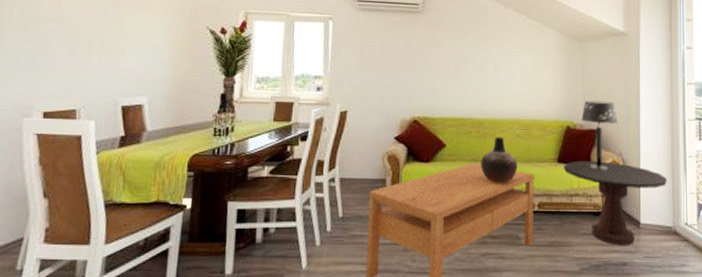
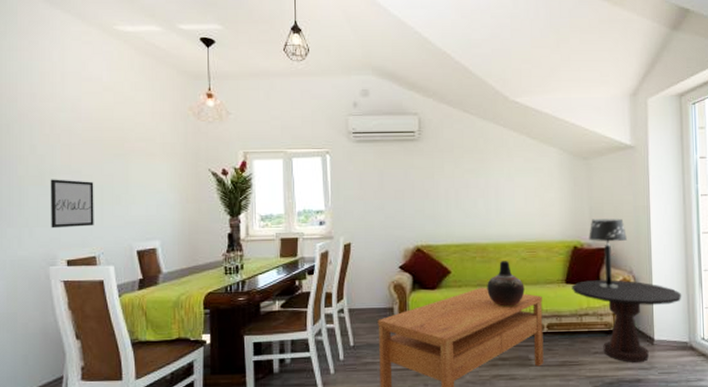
wall art: none [30,26,83,78] -> present [50,179,94,229]

